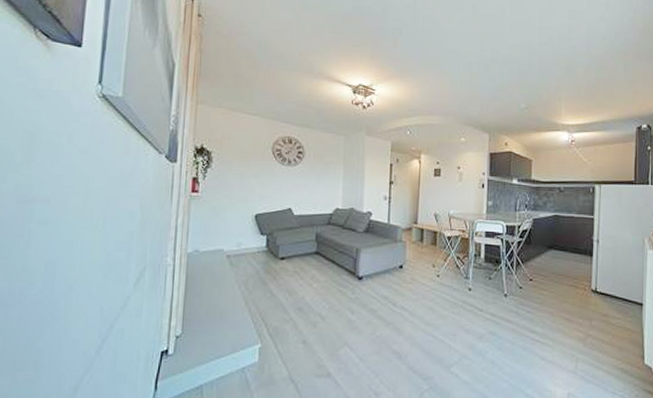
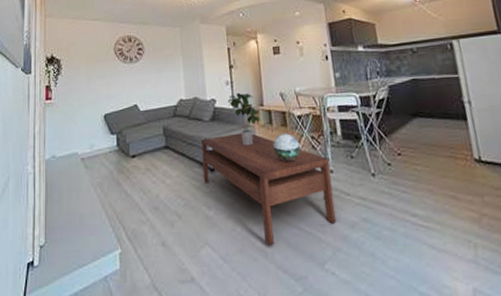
coffee table: none [350,246,470,349] -> present [200,133,337,246]
potted plant: none [383,208,412,259] -> present [227,92,260,145]
decorative sphere: none [421,251,446,278] -> present [273,133,301,162]

